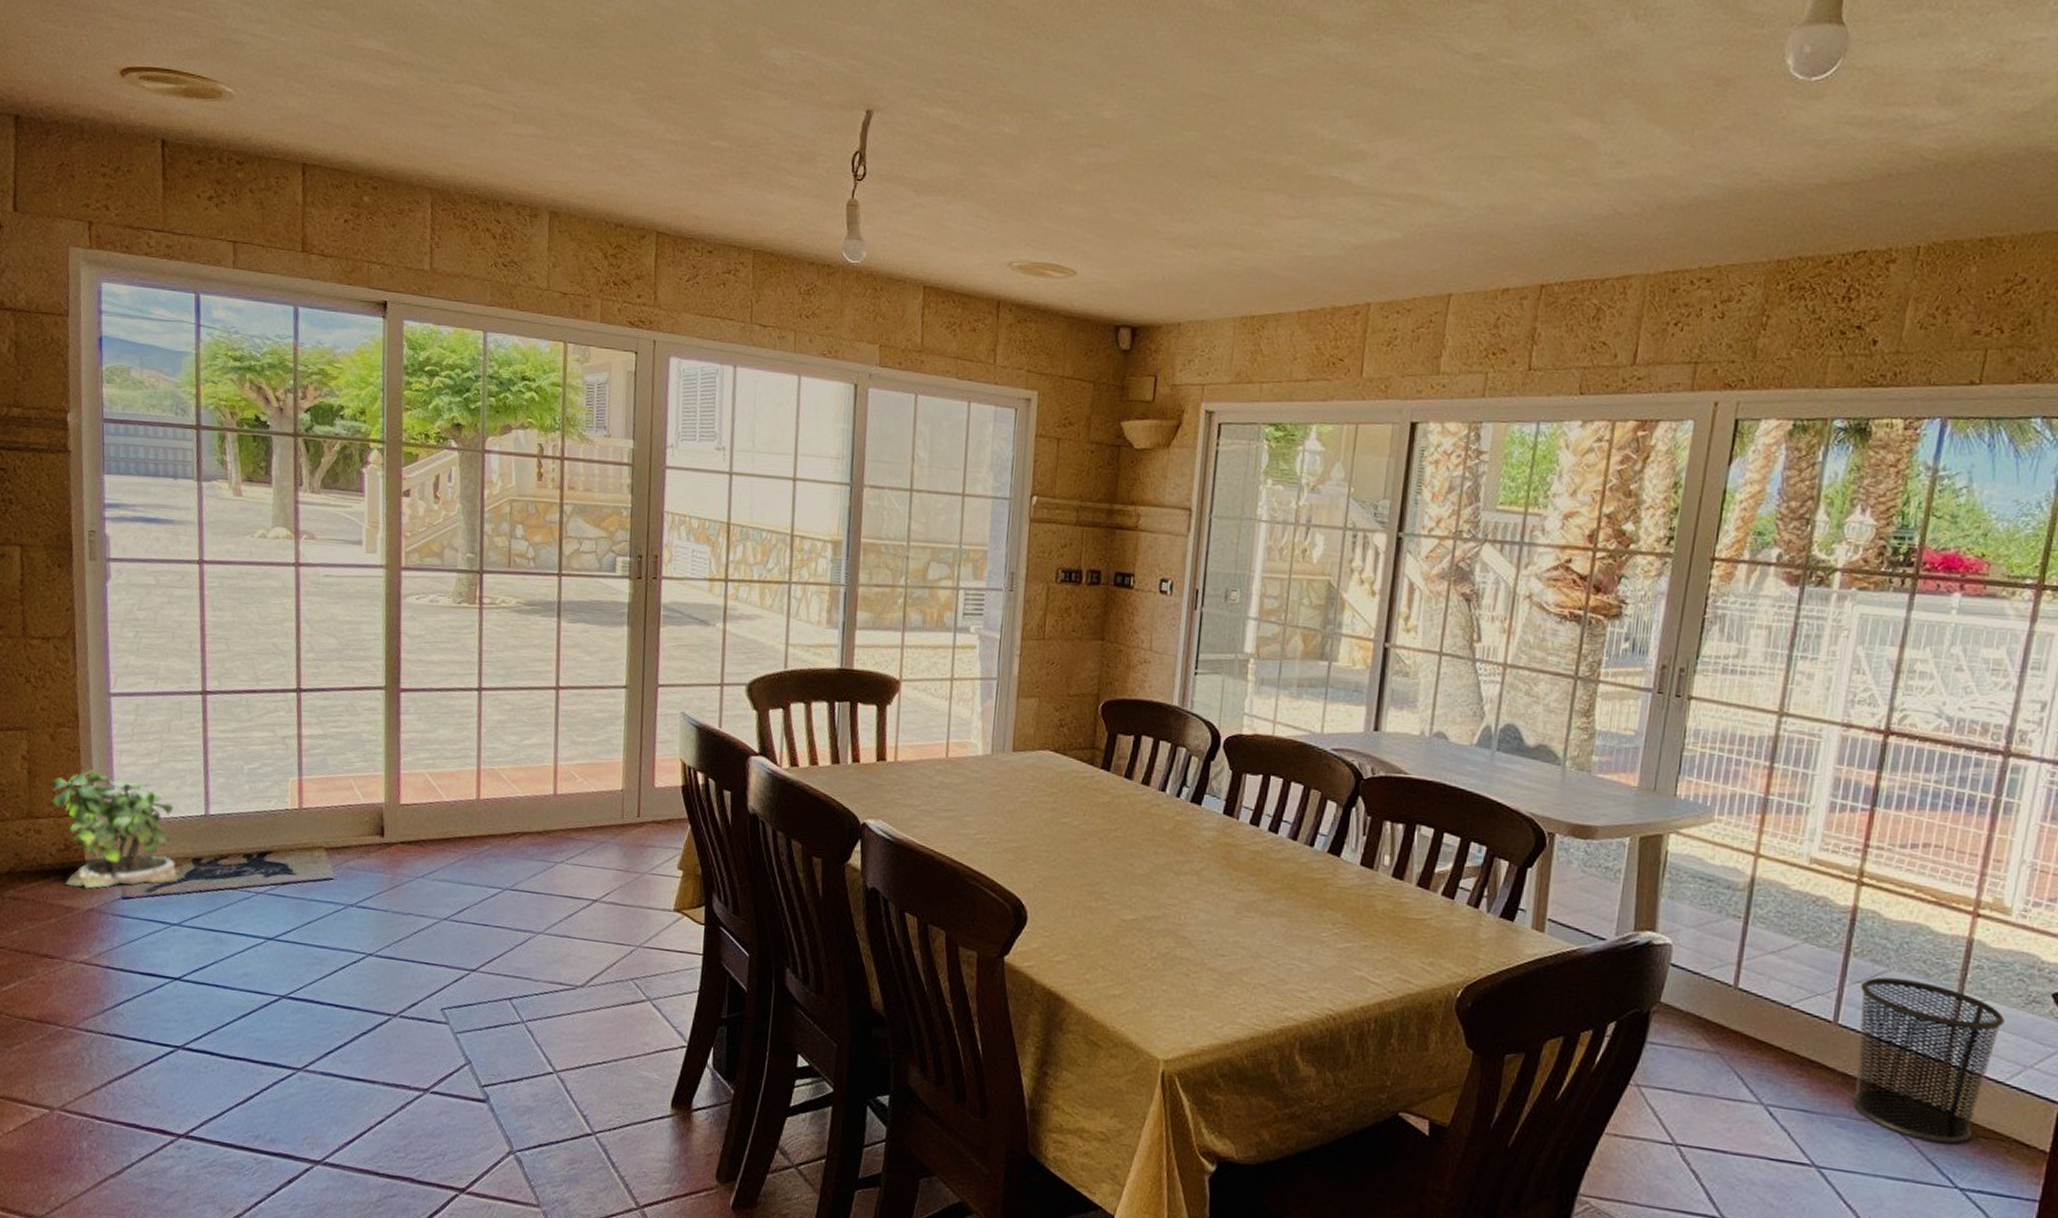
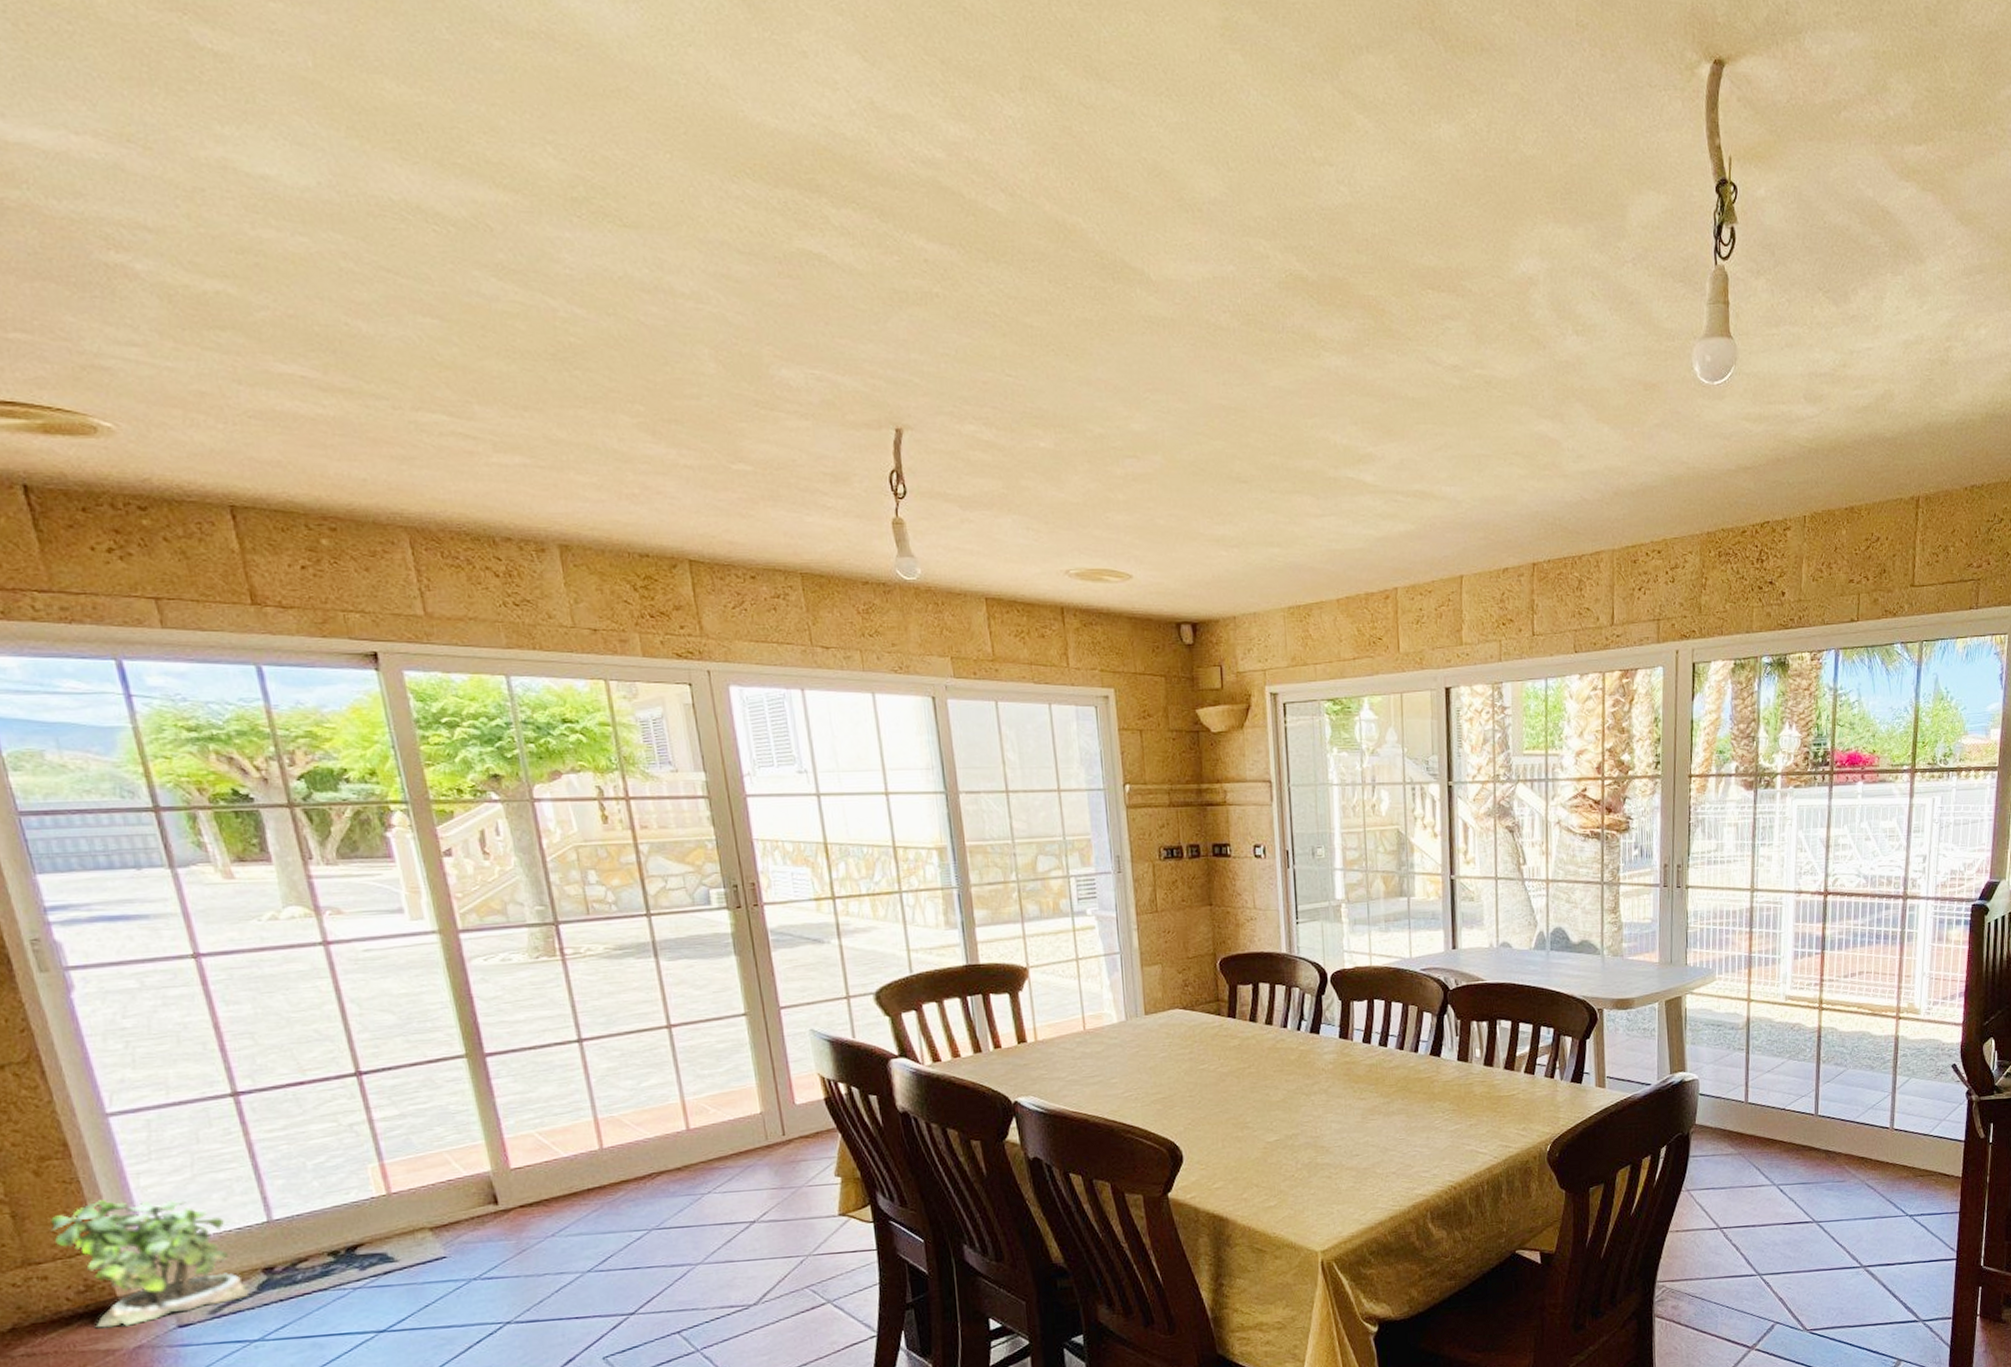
waste bin: present [1851,977,2005,1144] -> none [1830,1073,1924,1187]

